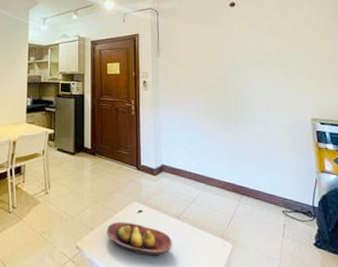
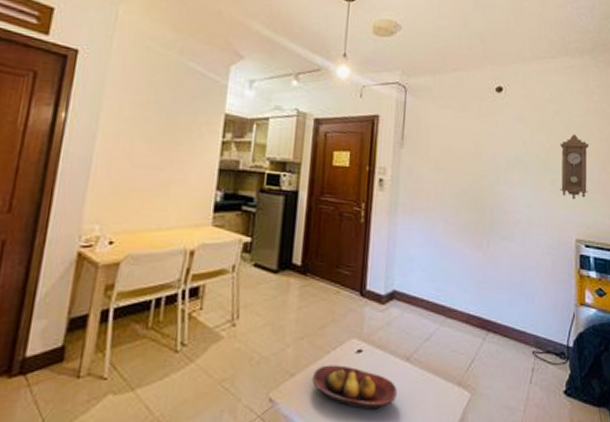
pendulum clock: none [289,34,318,87] -> present [560,134,590,200]

